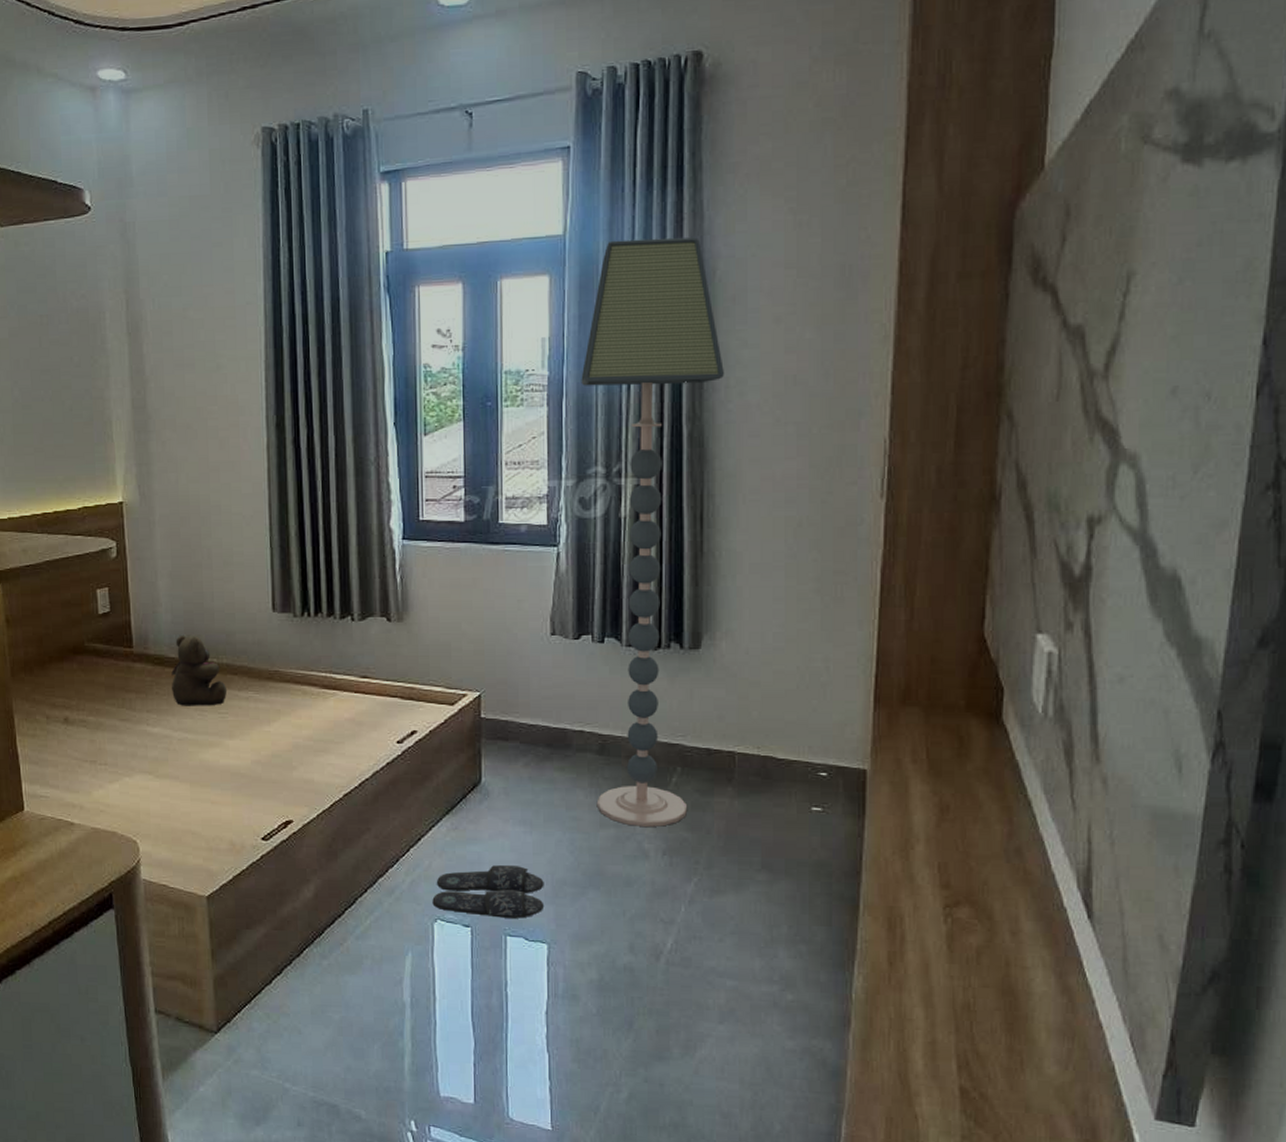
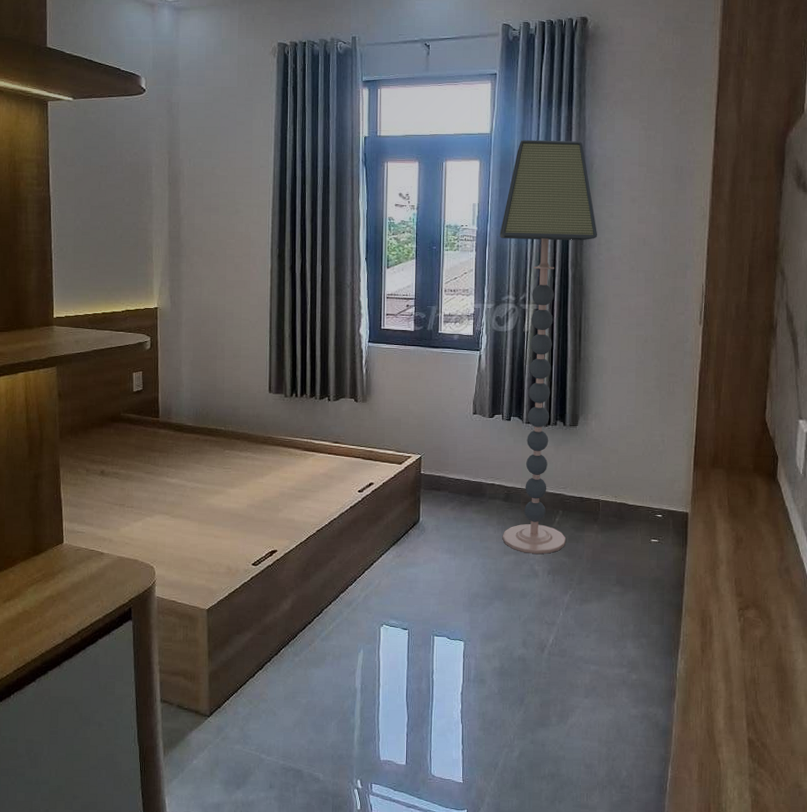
teddy bear: present [171,635,226,706] -> none [187,408,231,463]
slippers: present [432,864,545,918] -> none [380,582,463,623]

